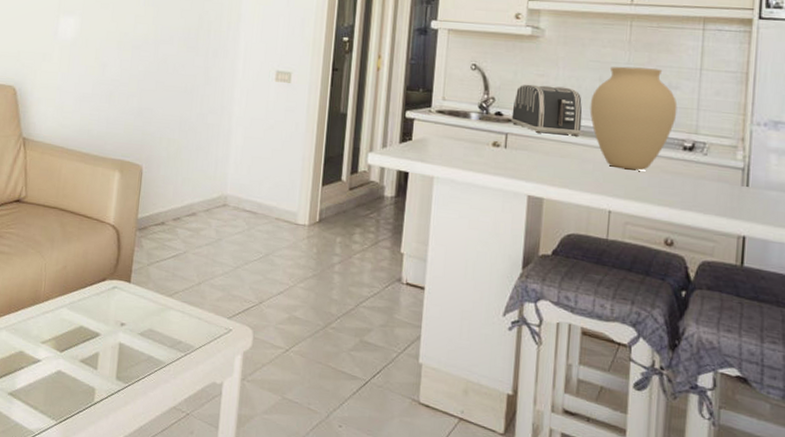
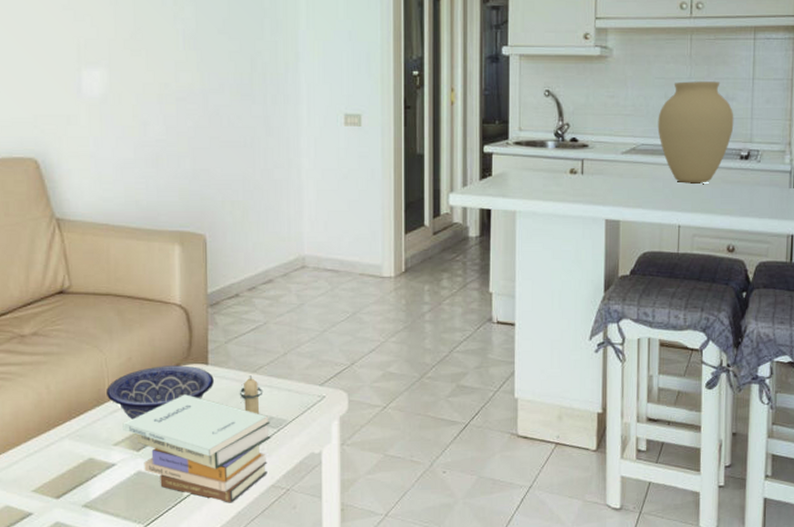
decorative bowl: none [42,277,134,323] -> present [107,365,214,420]
books: none [51,307,179,417] -> present [122,394,271,503]
candle: none [154,298,176,337] -> present [239,375,264,414]
toaster: present [511,84,582,136] -> none [586,107,651,156]

